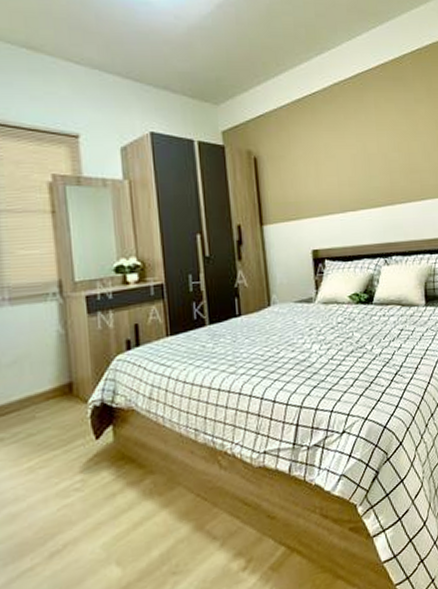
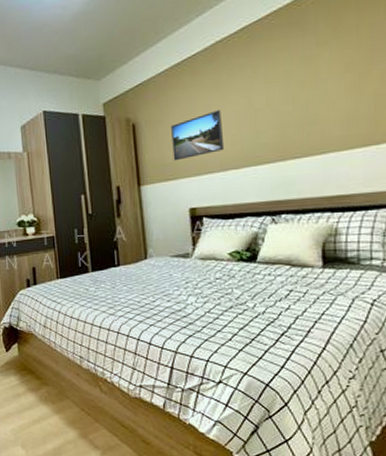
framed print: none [293,151,343,200] -> present [171,110,225,161]

